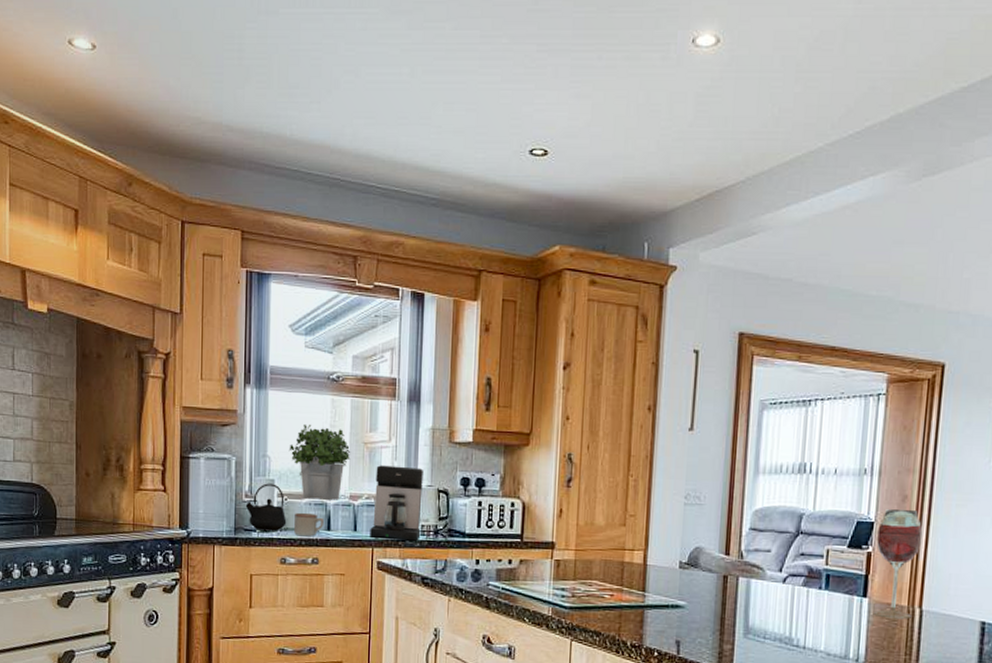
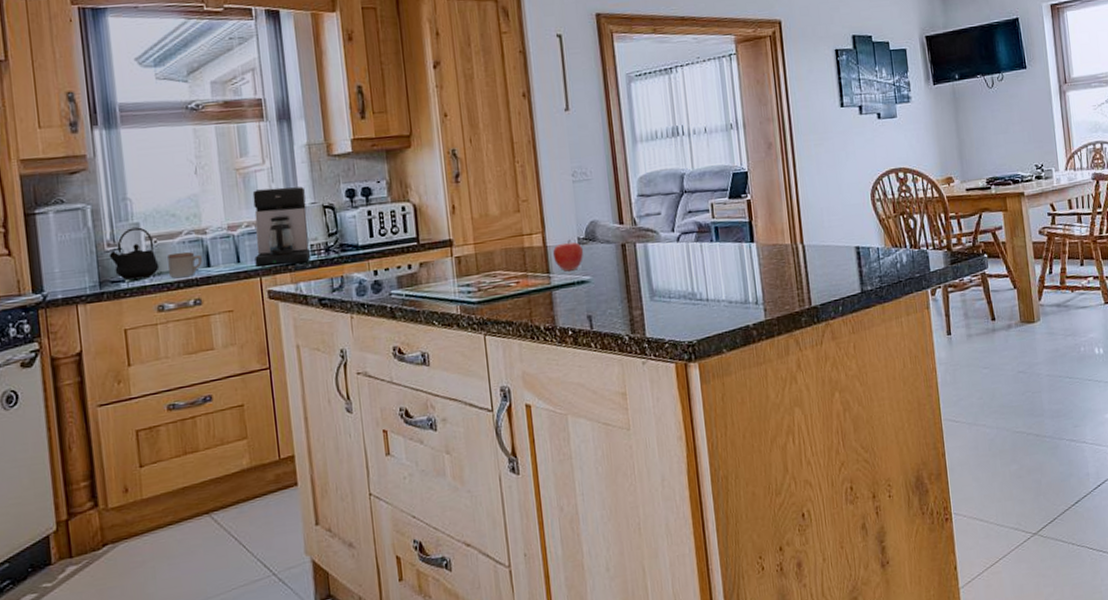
potted plant: present [288,425,351,500] -> none [151,158,223,238]
fruit: none [651,561,684,593] -> present [552,239,584,272]
wineglass: present [874,509,923,620] -> none [751,155,796,259]

